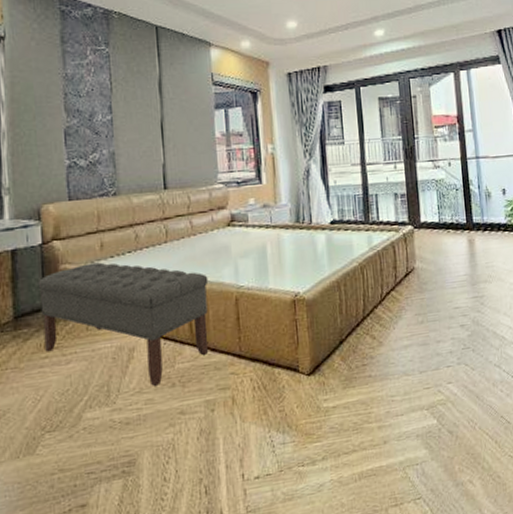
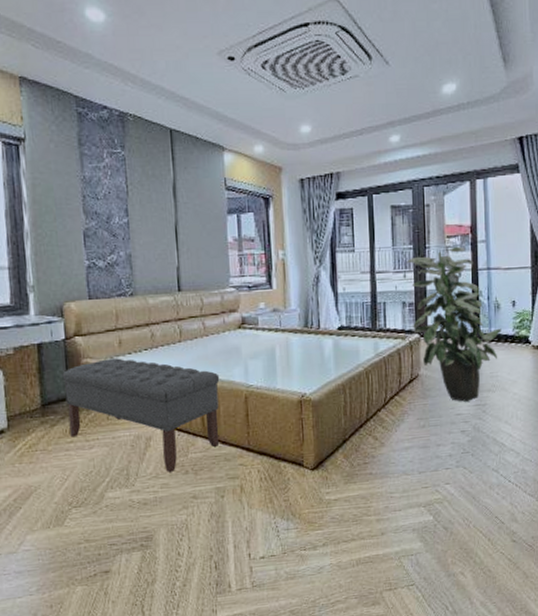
indoor plant: none [396,136,495,295] -> present [406,246,503,402]

